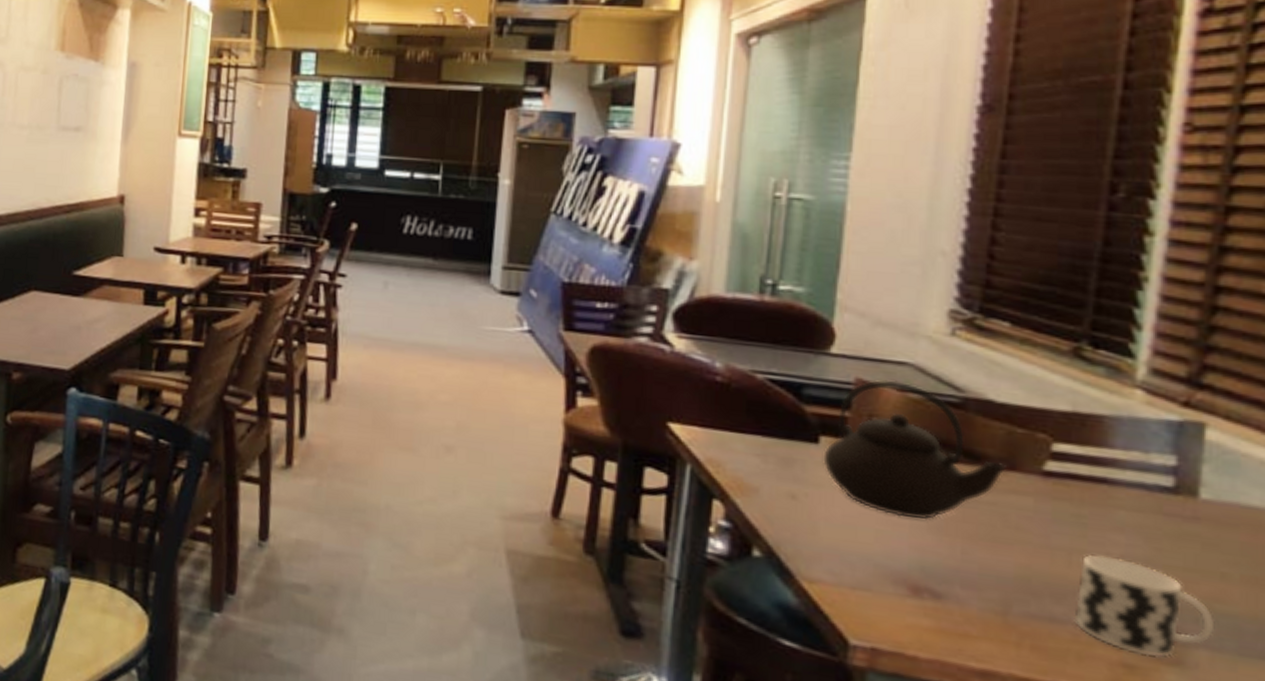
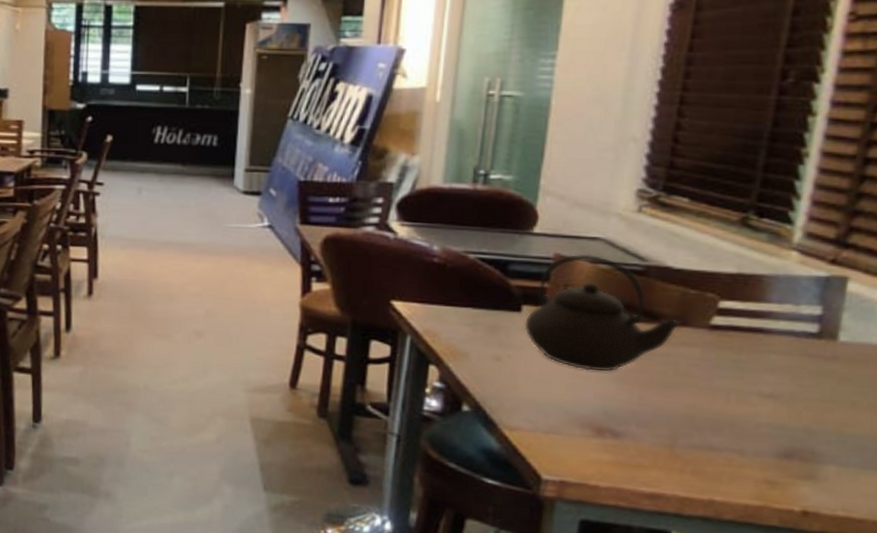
cup: present [1074,554,1215,658] -> none [728,392,844,474]

